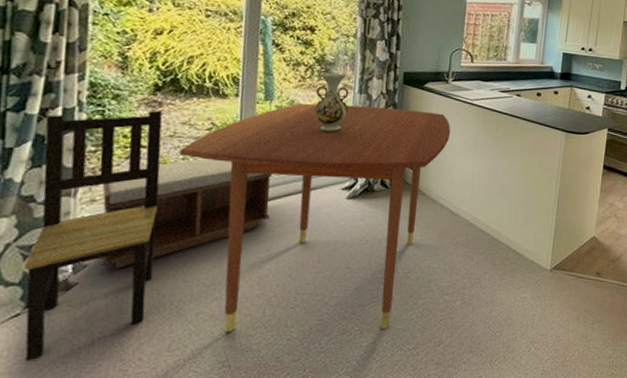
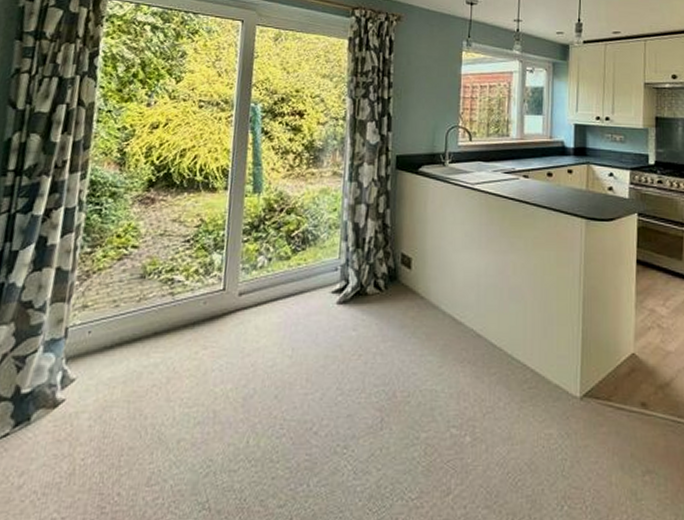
dining chair: present [24,110,163,362] -> none [9,207,155,491]
bench: present [101,158,272,269] -> none [88,259,259,384]
dining table: present [180,103,451,332] -> none [169,194,451,470]
vase: present [315,72,349,132] -> none [303,159,339,226]

